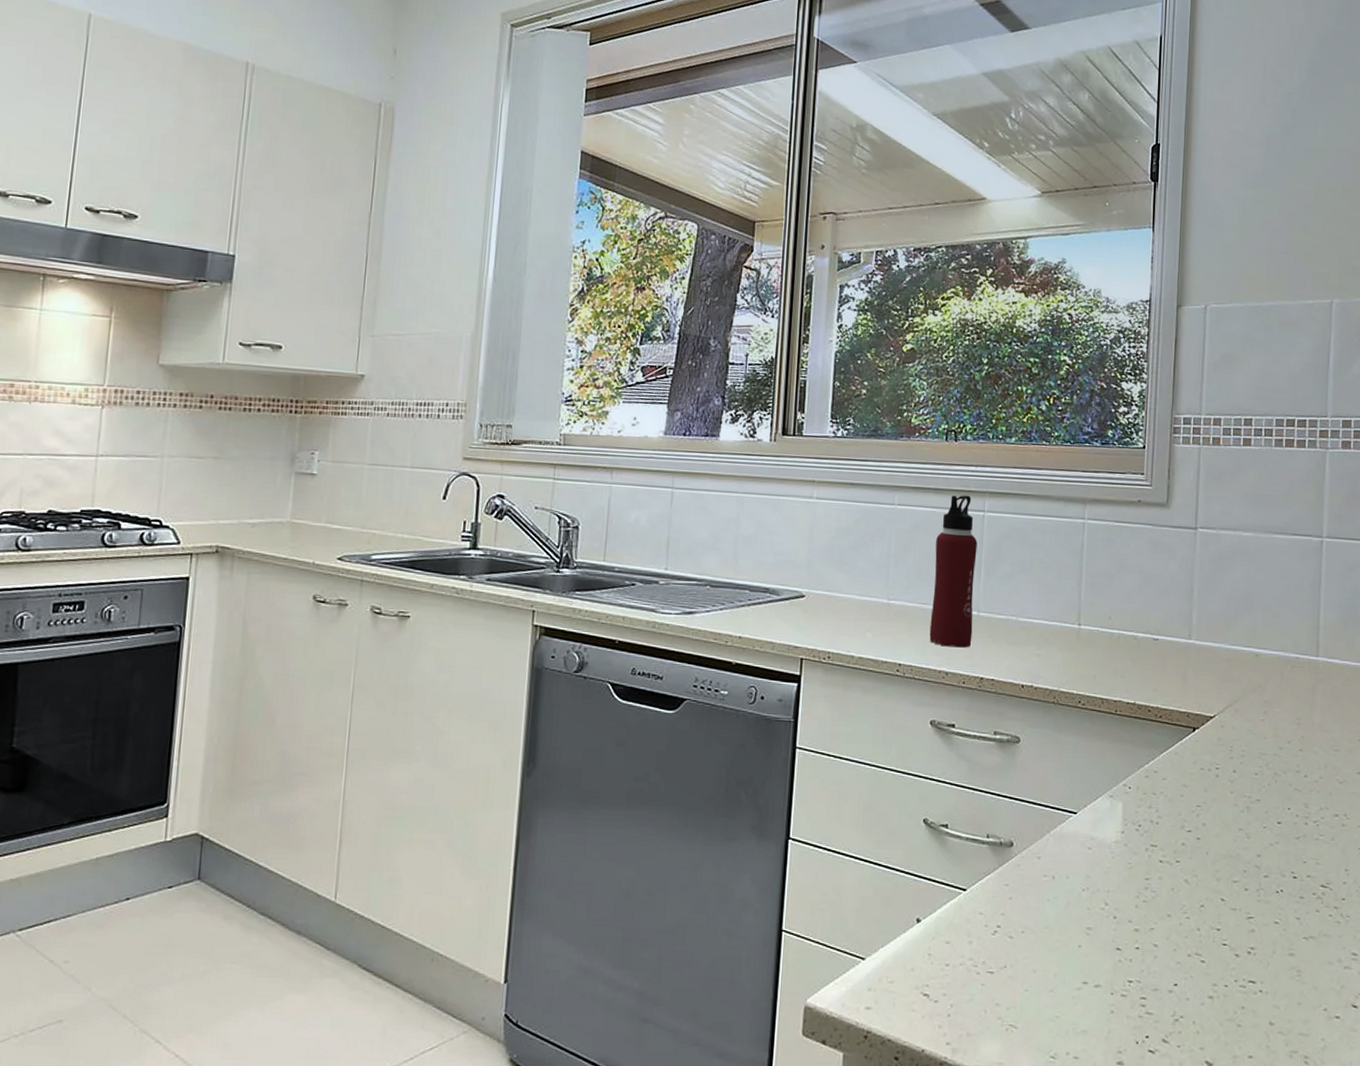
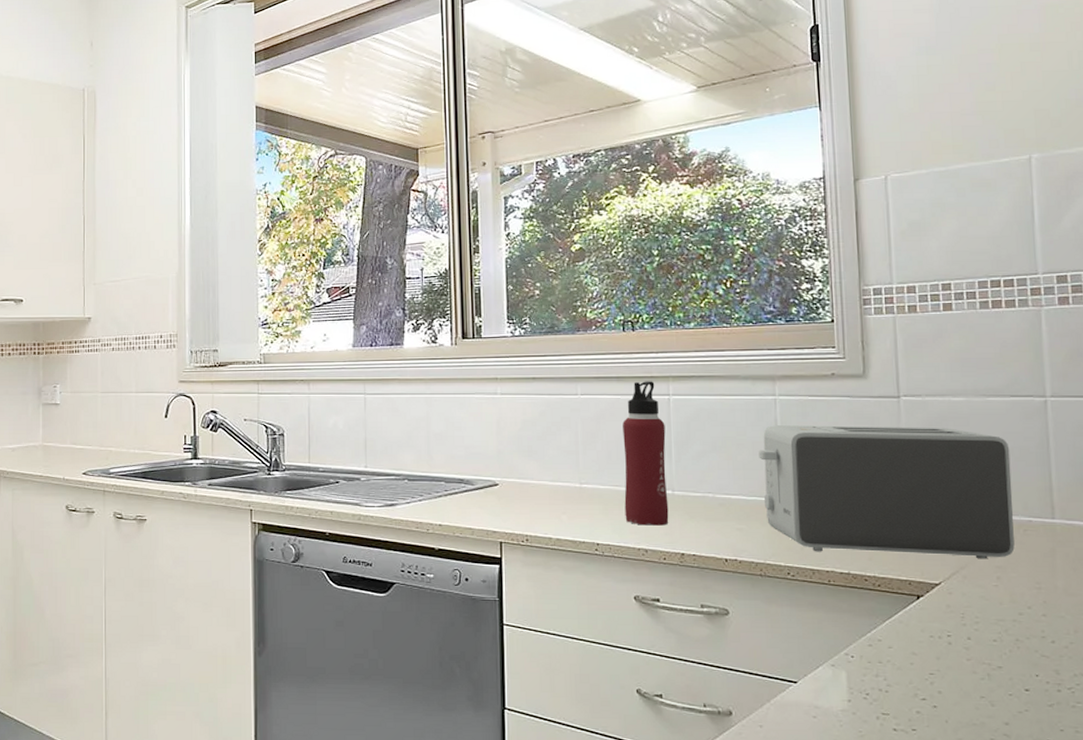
toaster: none [1063,549,1287,694] -> present [759,425,1015,559]

